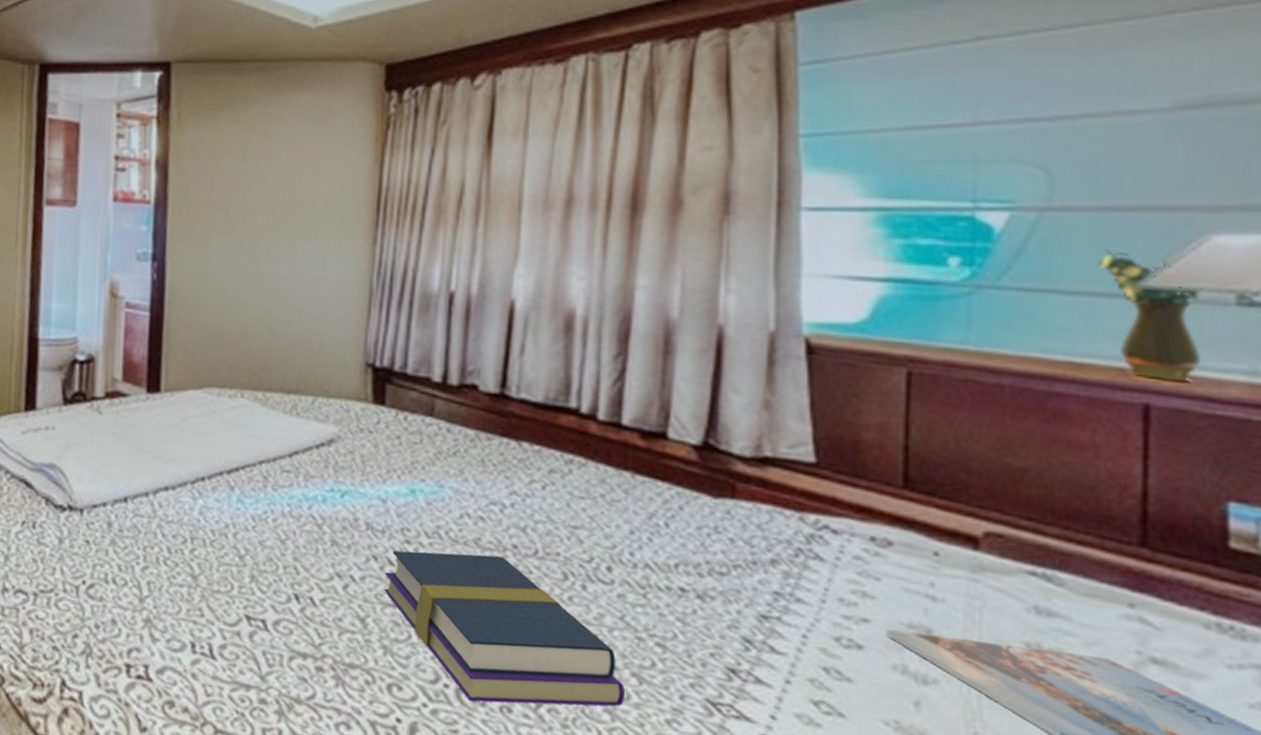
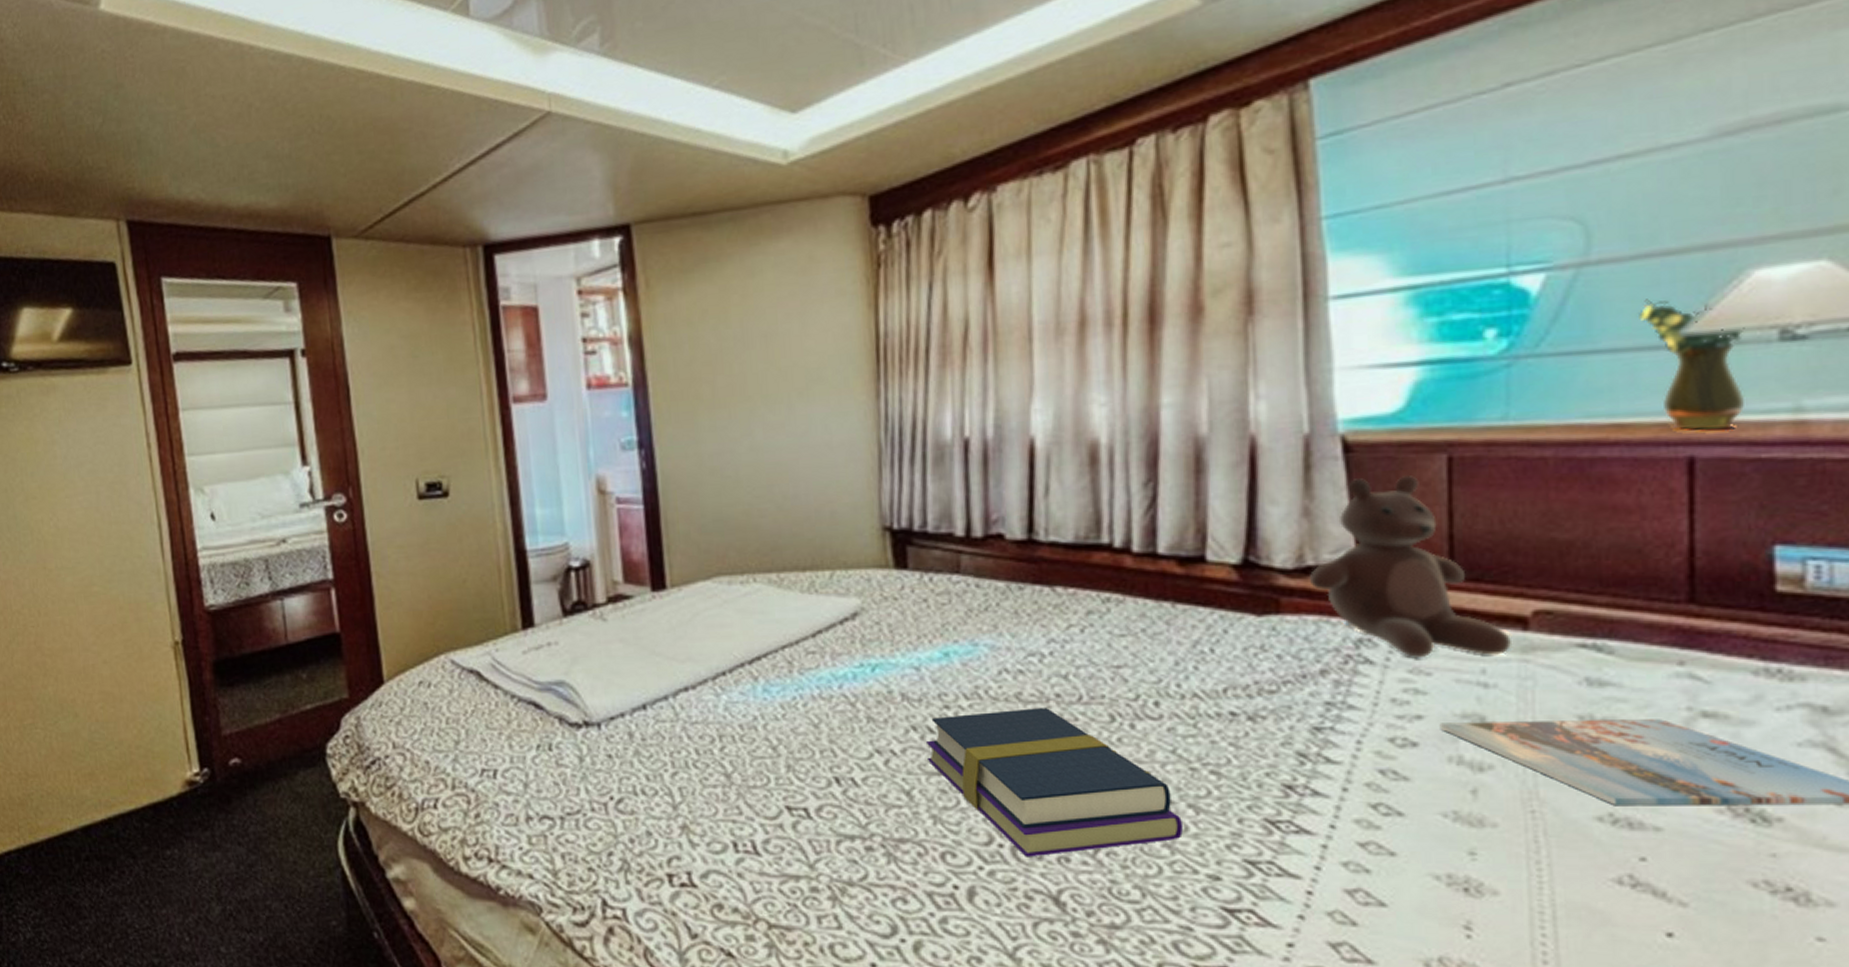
teddy bear: none [767,380,961,570] -> present [1310,475,1511,657]

